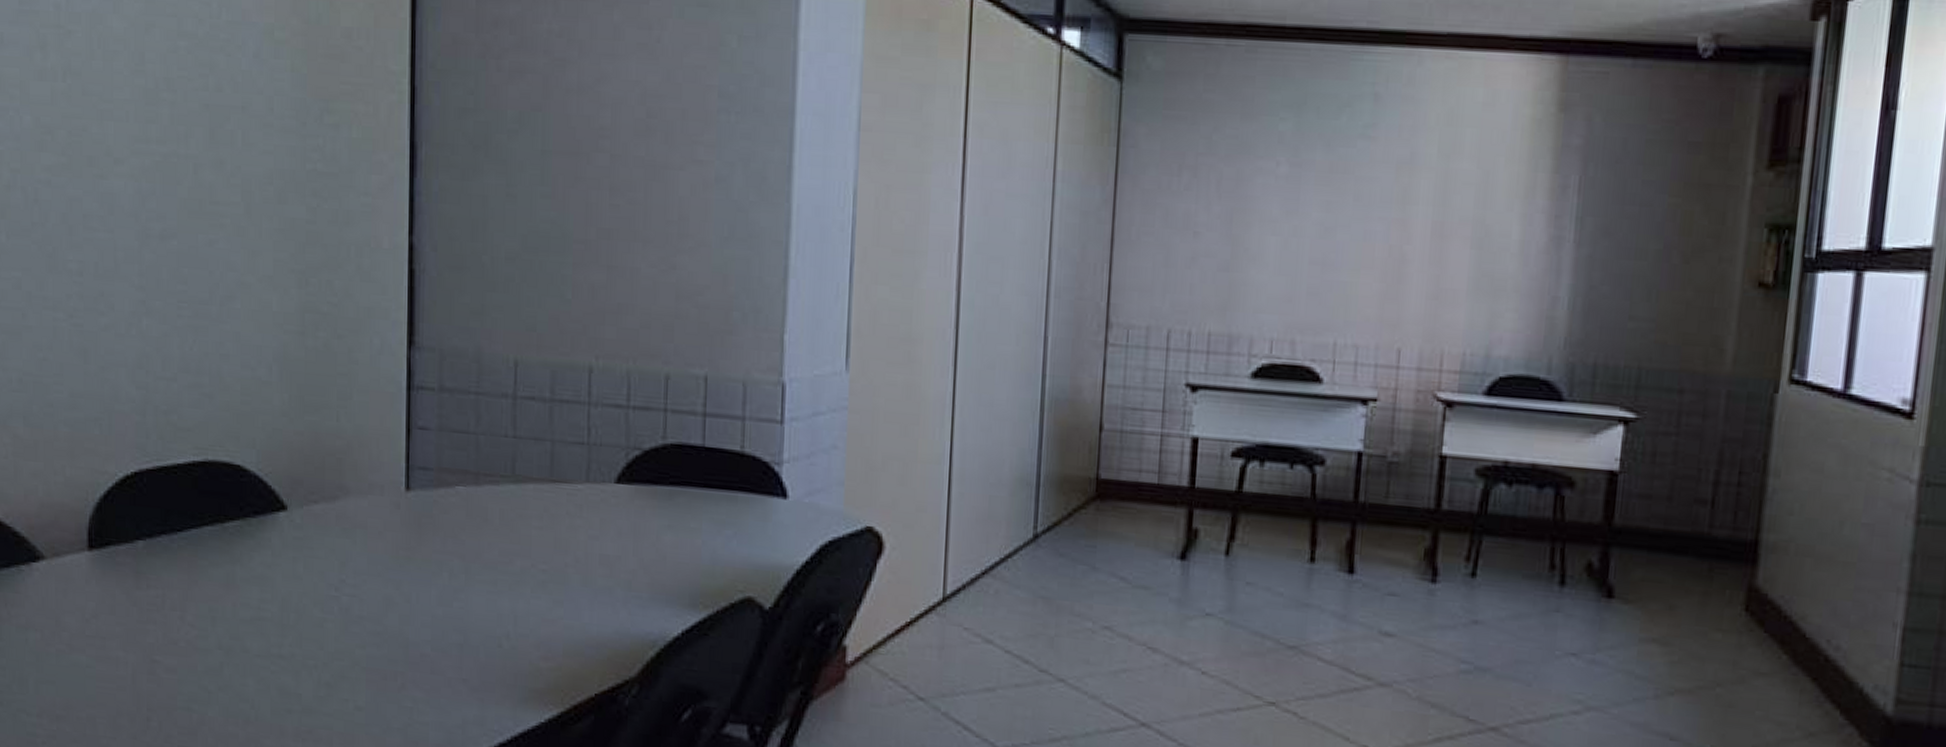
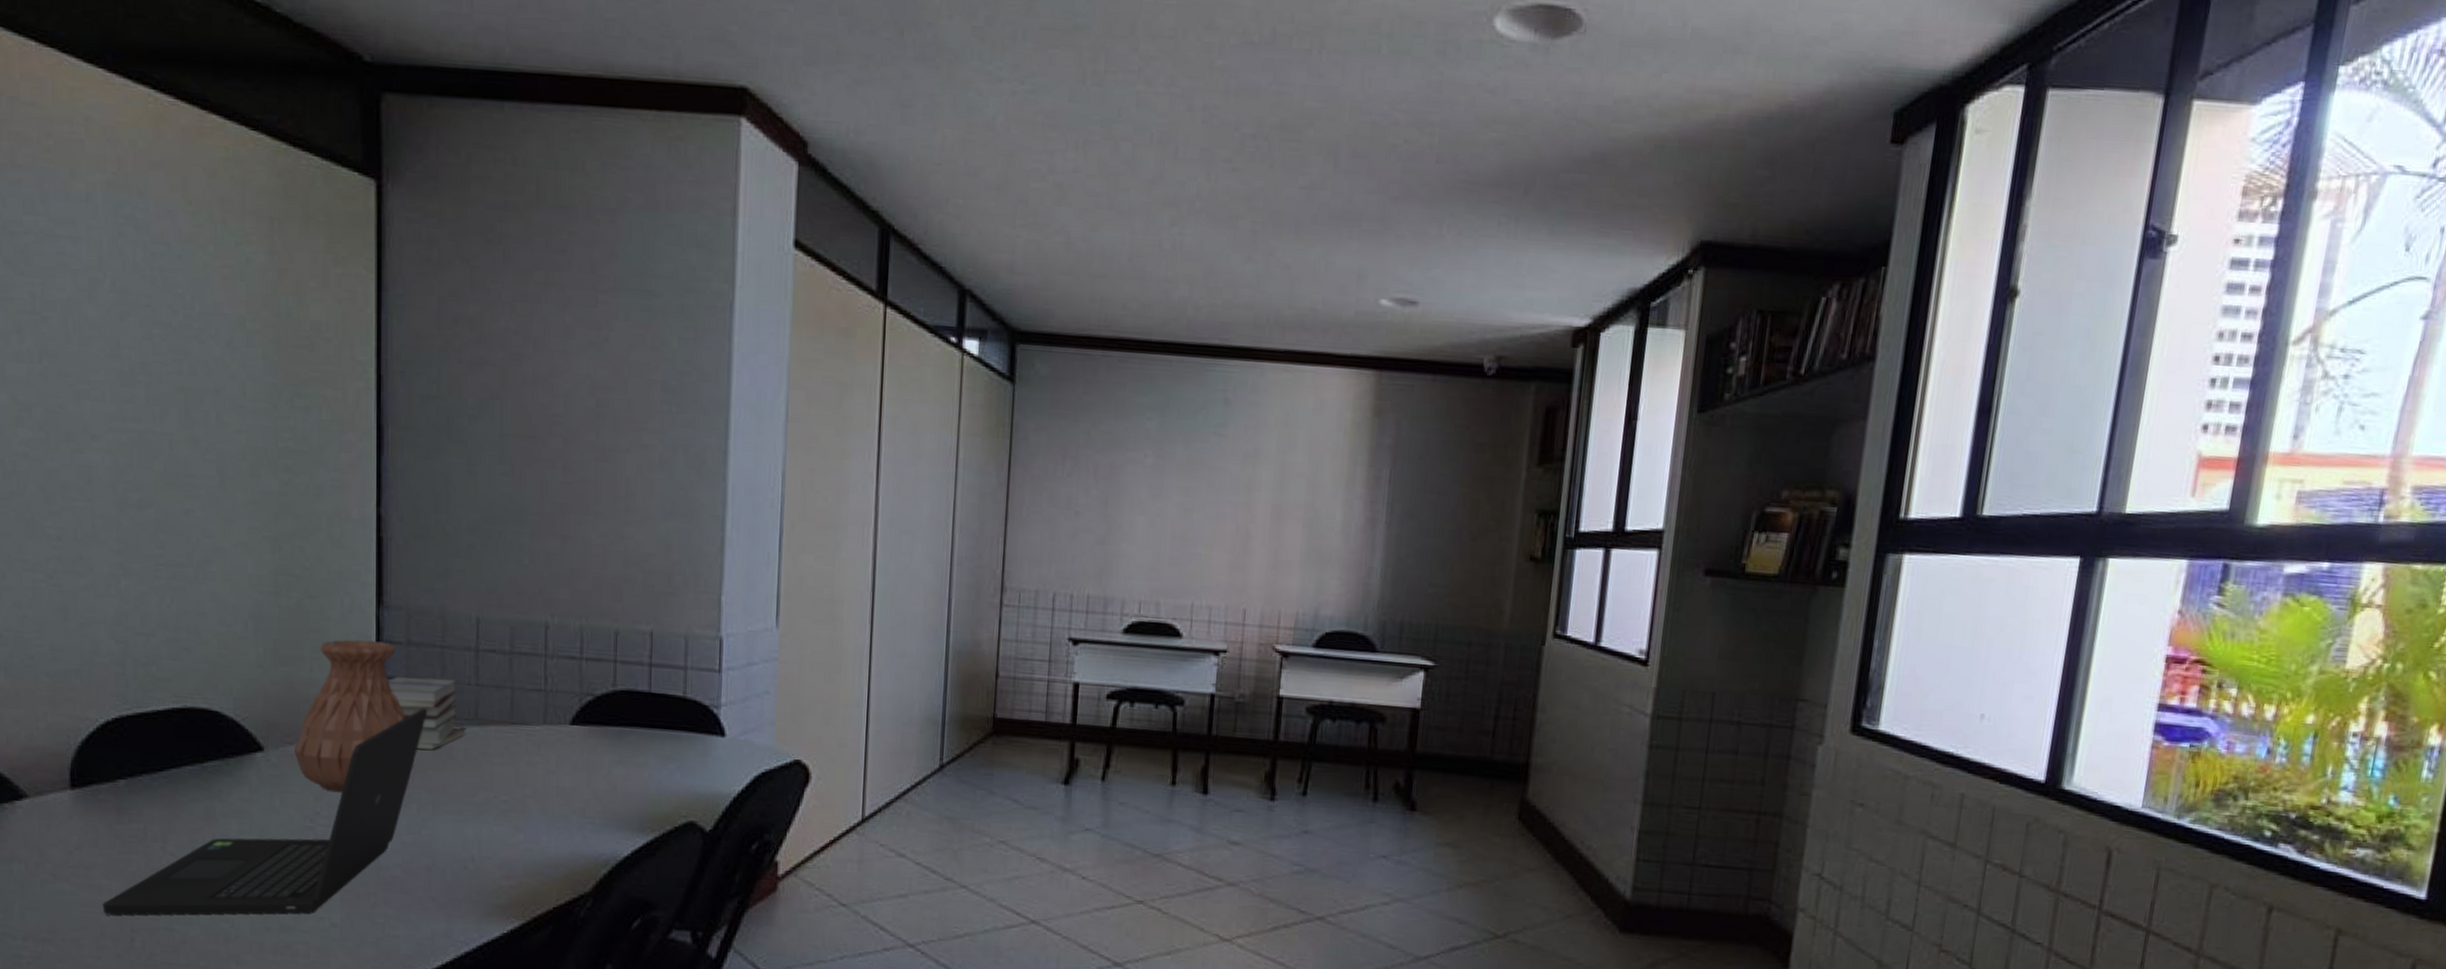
laptop: none [119,462,461,694] -> present [102,708,428,915]
vase: none [319,385,438,557] -> present [295,639,406,792]
books: none [418,427,501,511] -> present [387,677,465,750]

